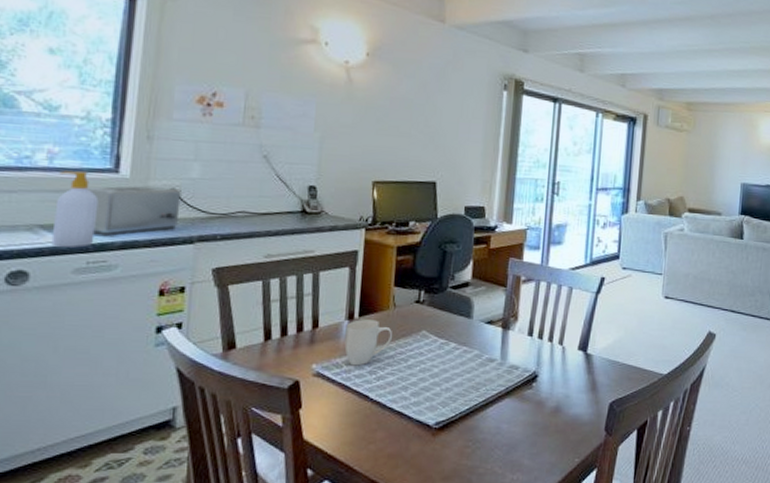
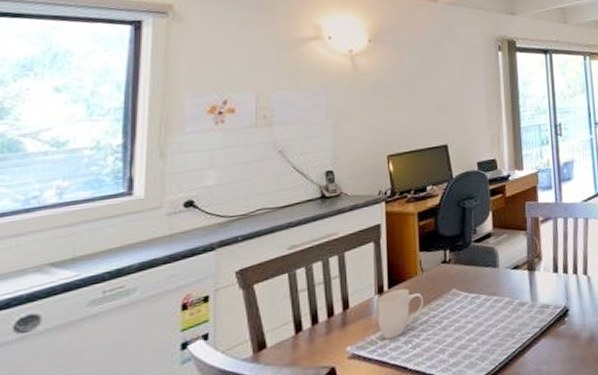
soap bottle: present [51,170,99,248] -> none [63,199,113,284]
toaster: present [87,185,181,237] -> none [100,199,198,264]

